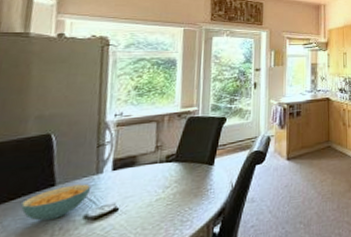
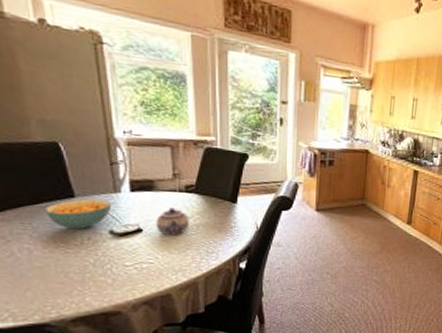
teapot: none [132,180,167,210] -> present [155,207,190,235]

